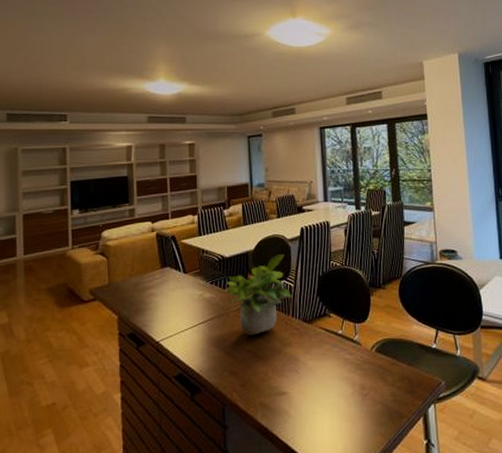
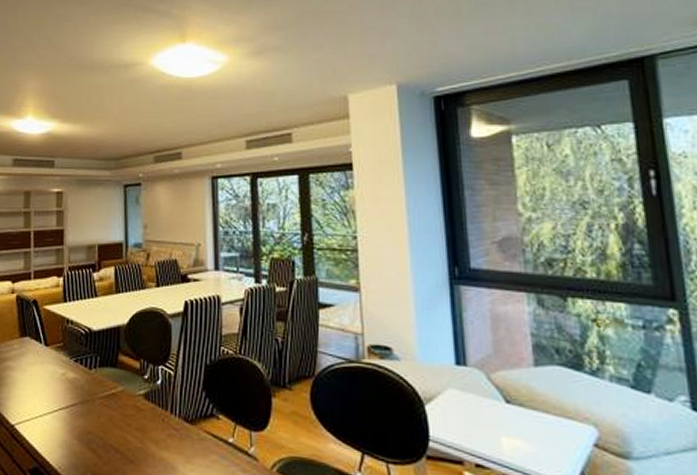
potted plant: present [226,254,293,335] -> none [93,332,172,431]

